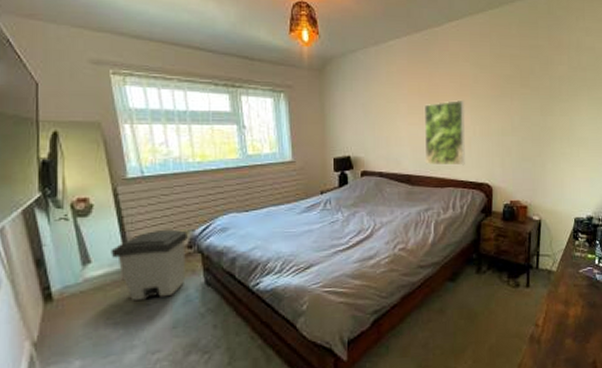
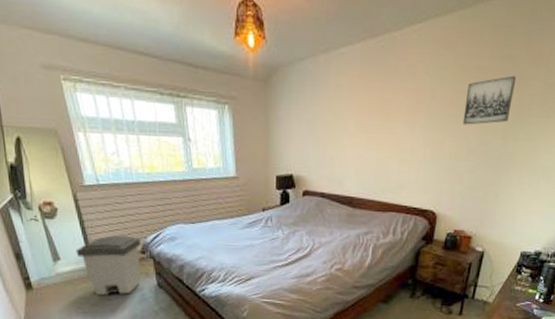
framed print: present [424,99,465,166] -> none [368,118,418,191]
wall art: none [504,61,544,104] -> present [462,75,516,125]

